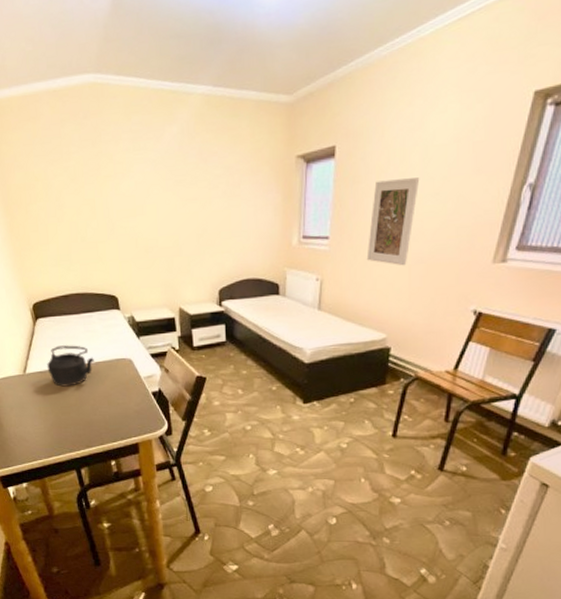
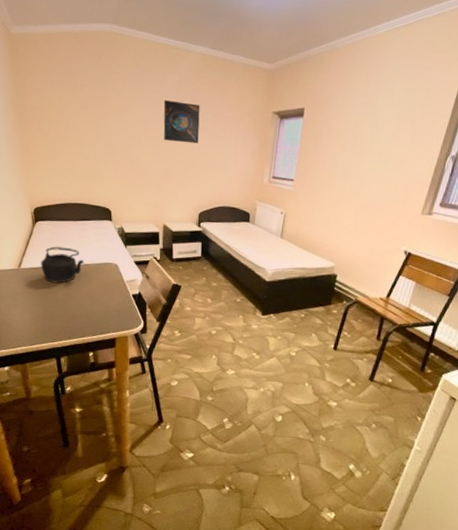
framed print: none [165,157,210,208] -> present [163,100,200,143]
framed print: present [366,178,420,266] -> none [322,140,369,210]

